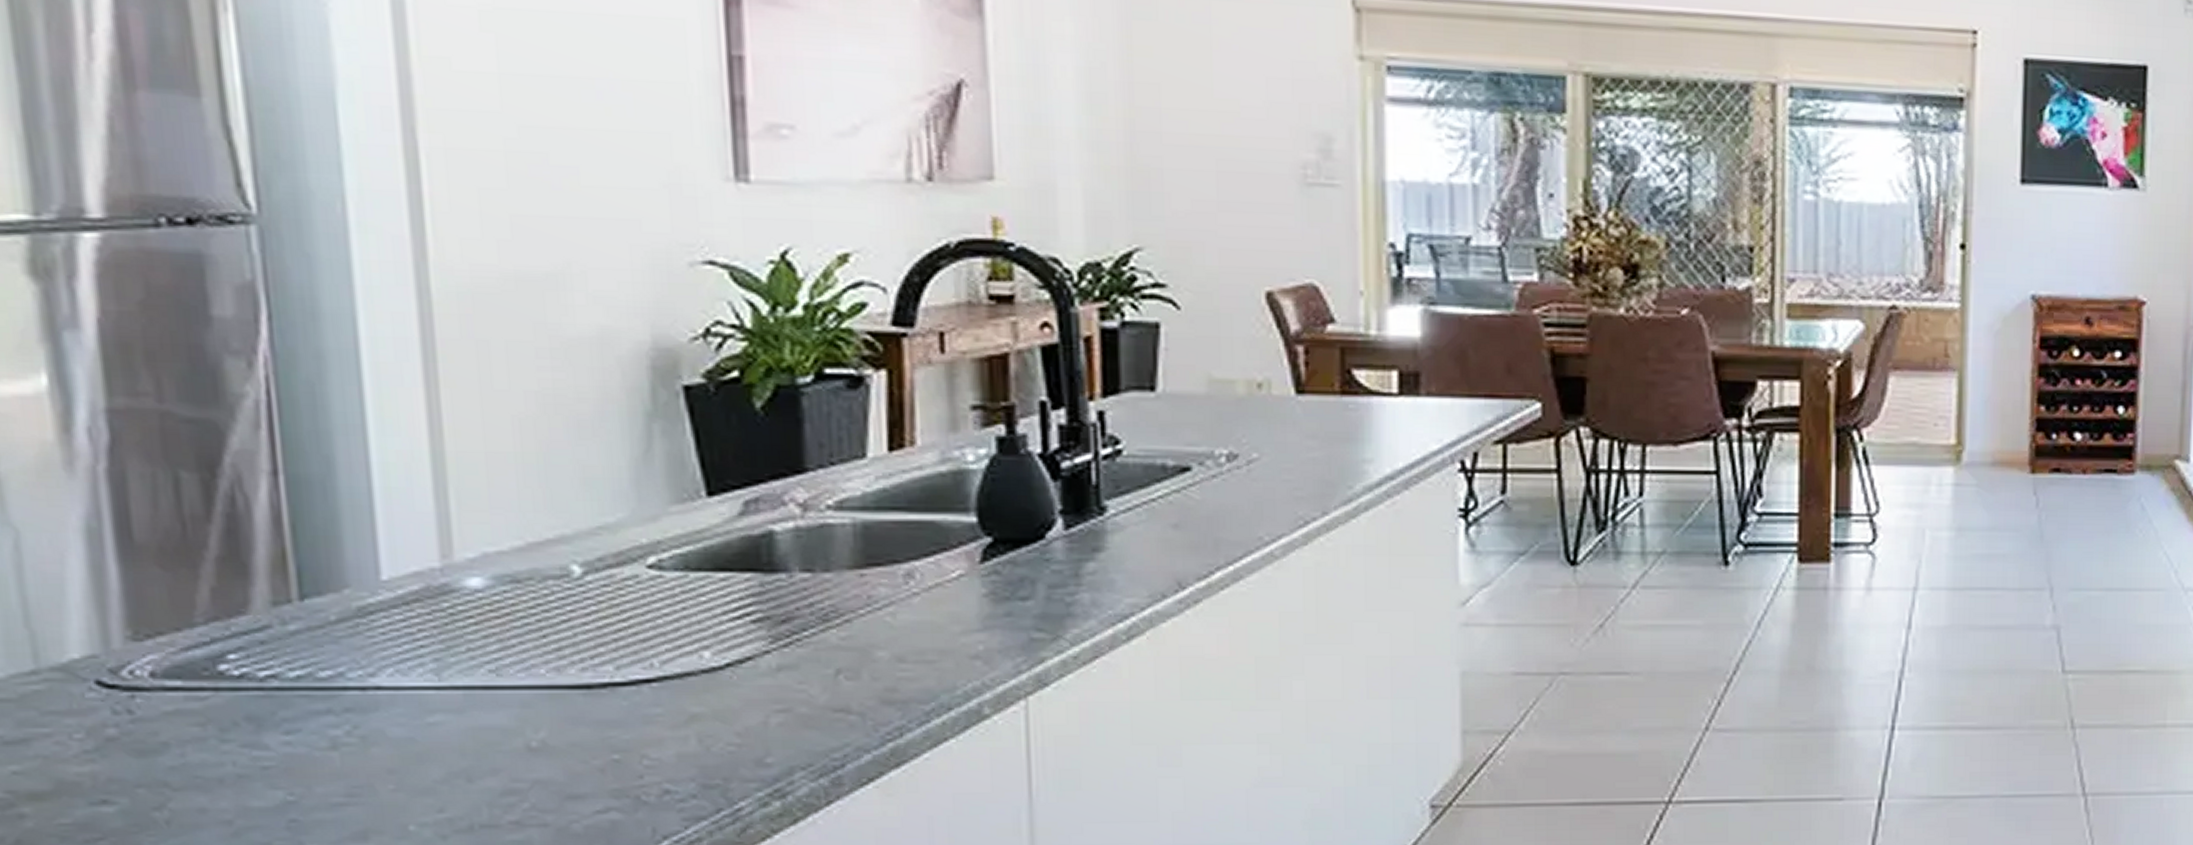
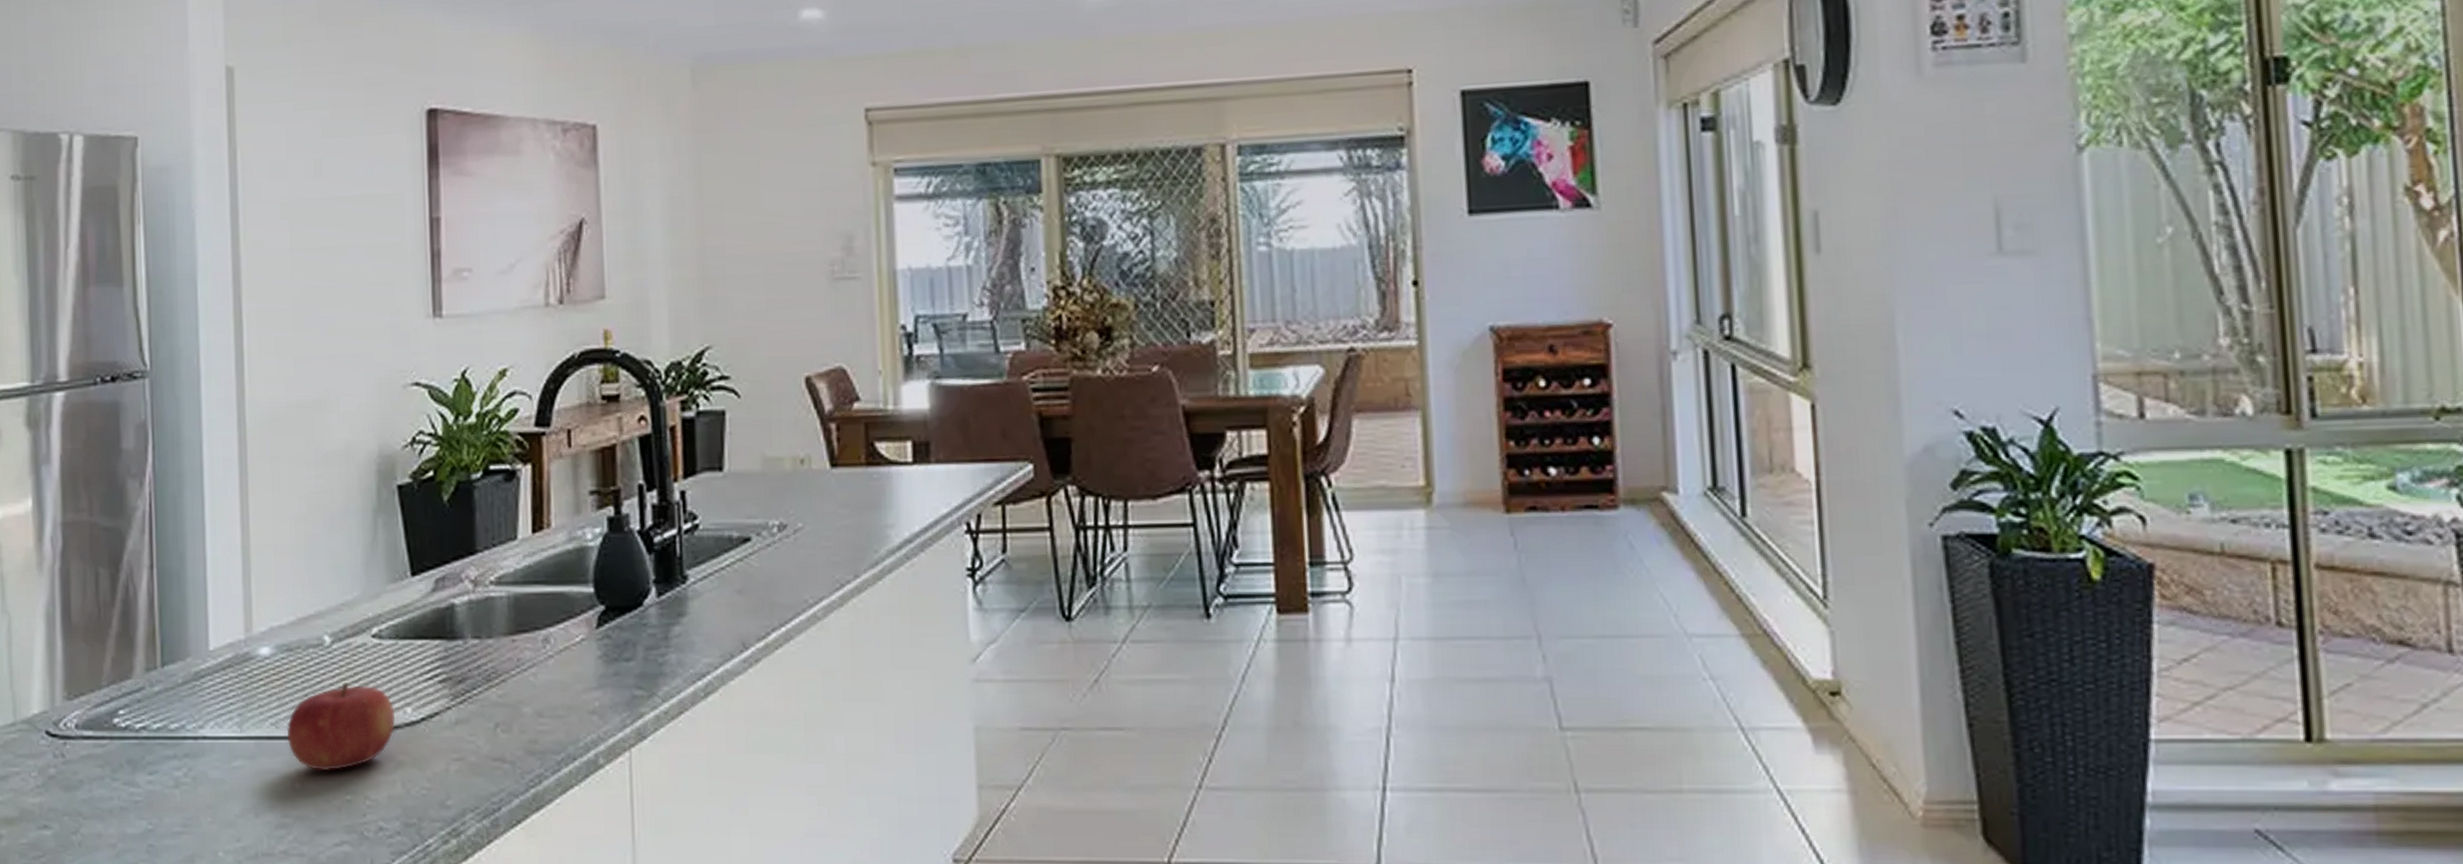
fruit: none [514,620,687,727] -> present [286,681,396,772]

